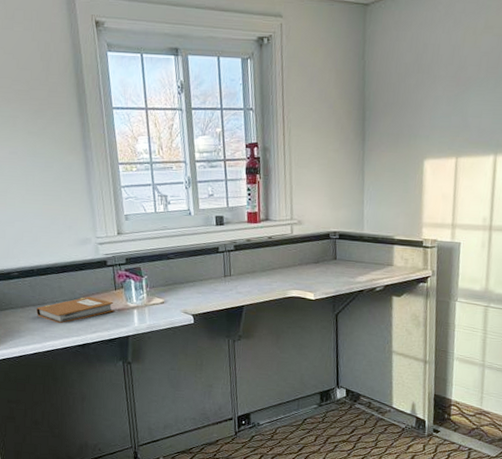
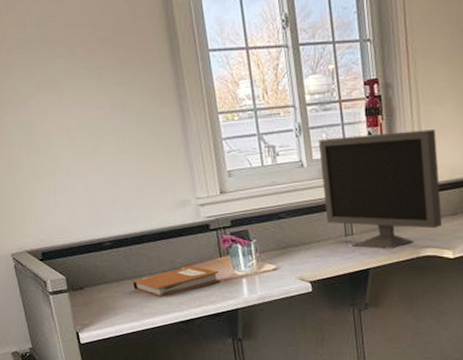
monitor: none [204,188,307,290] -> present [318,128,443,249]

